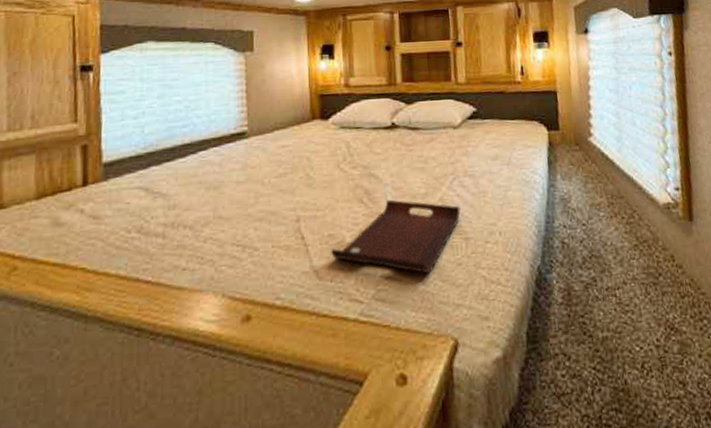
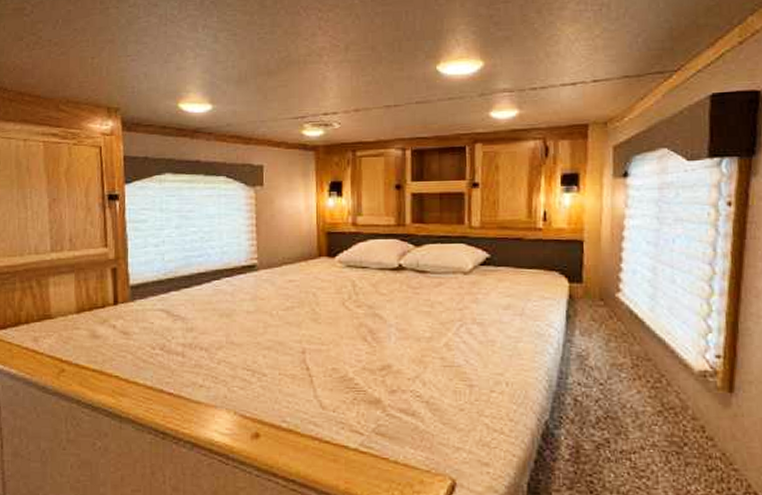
serving tray: present [331,199,461,274] -> none [334,340,466,415]

